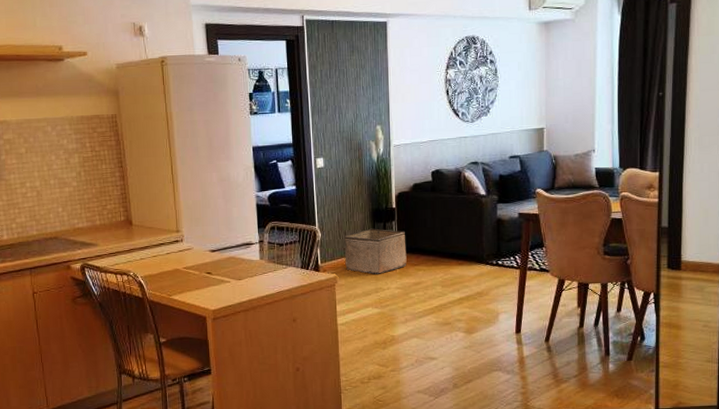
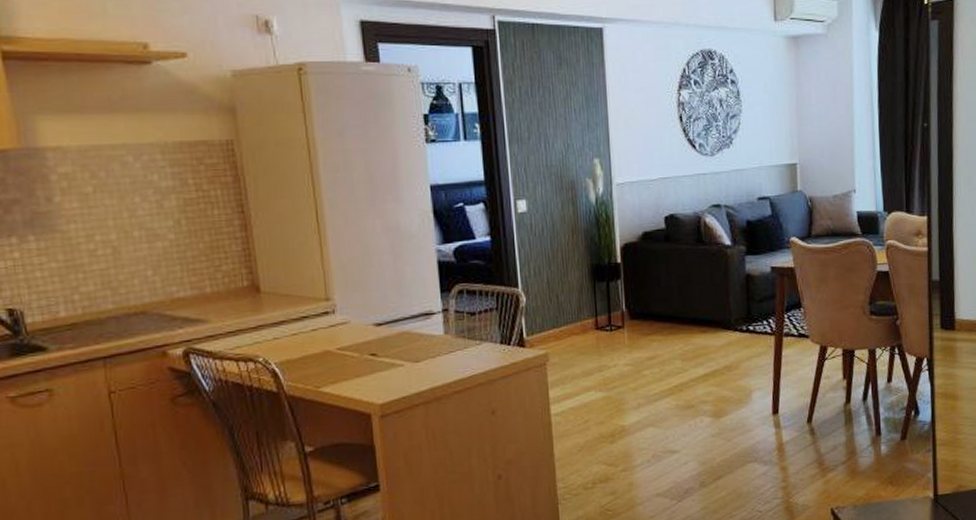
storage bin: present [344,228,407,274] -> none [556,289,637,348]

